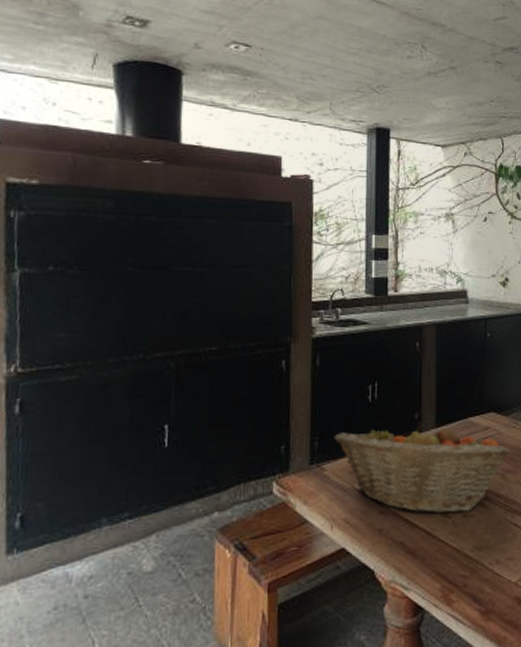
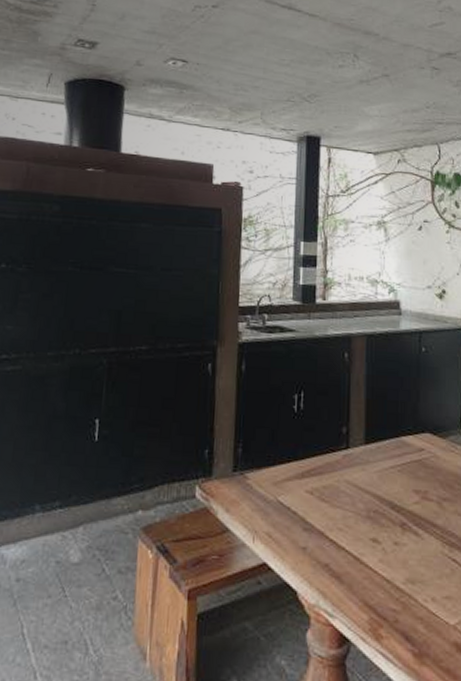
fruit basket: present [334,421,510,514] -> none [258,436,447,540]

